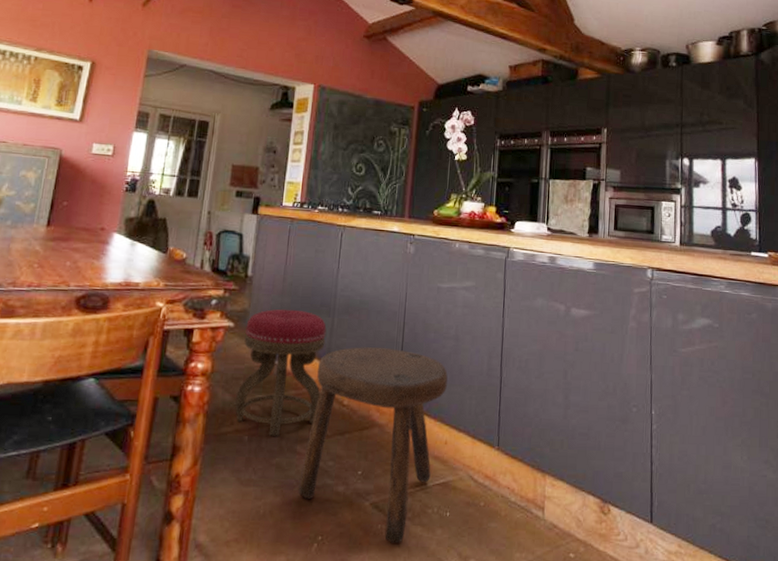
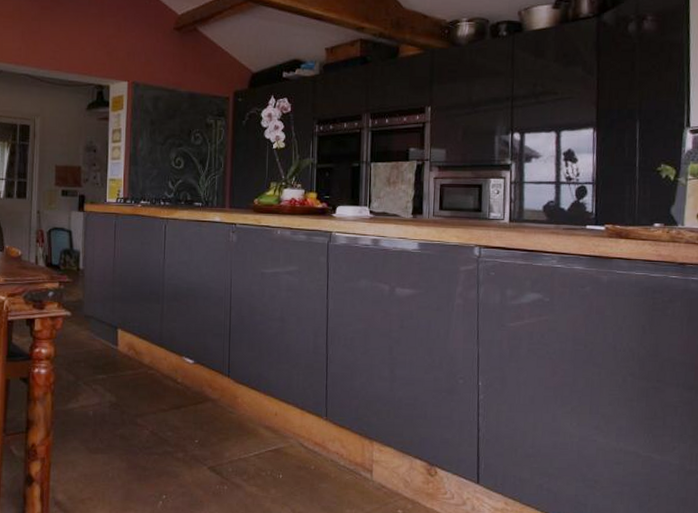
stool: present [234,309,327,437] -> none [78,298,157,412]
stool: present [298,347,448,543] -> none [142,330,275,501]

